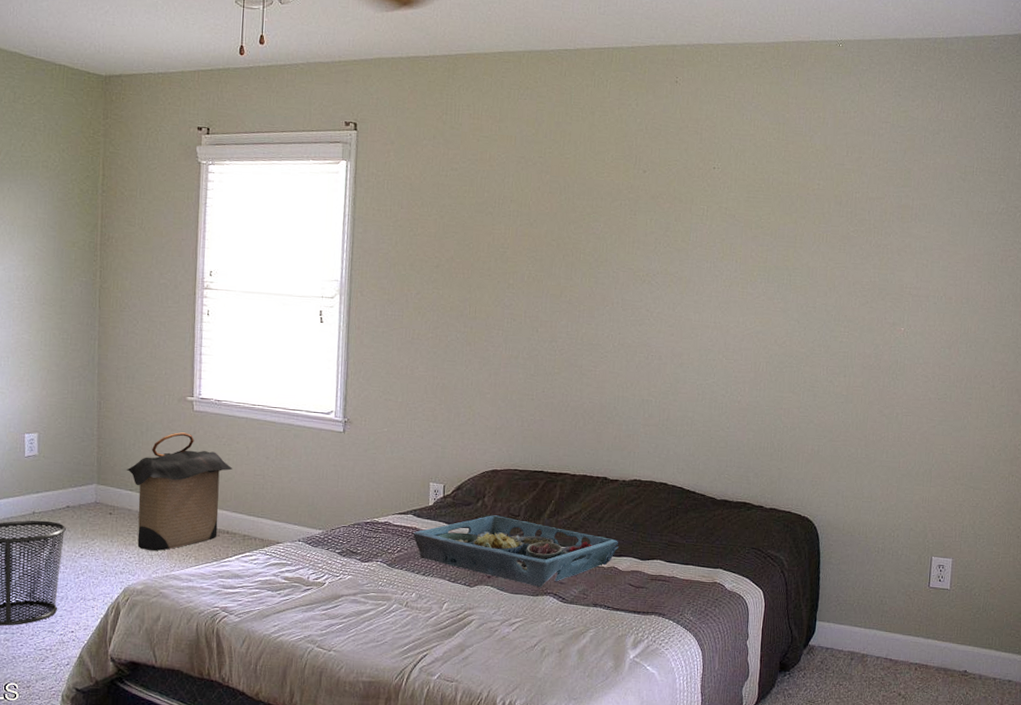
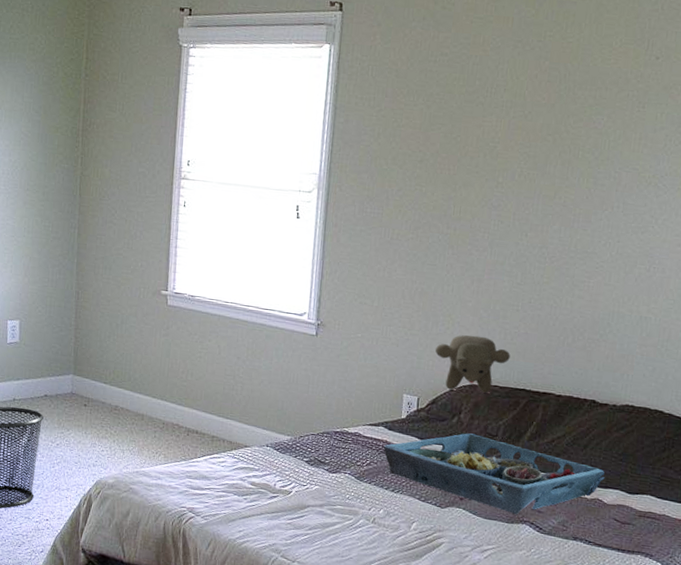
laundry hamper: present [127,432,233,551] -> none [102,326,204,446]
teddy bear: none [457,424,528,477] -> present [435,335,510,393]

